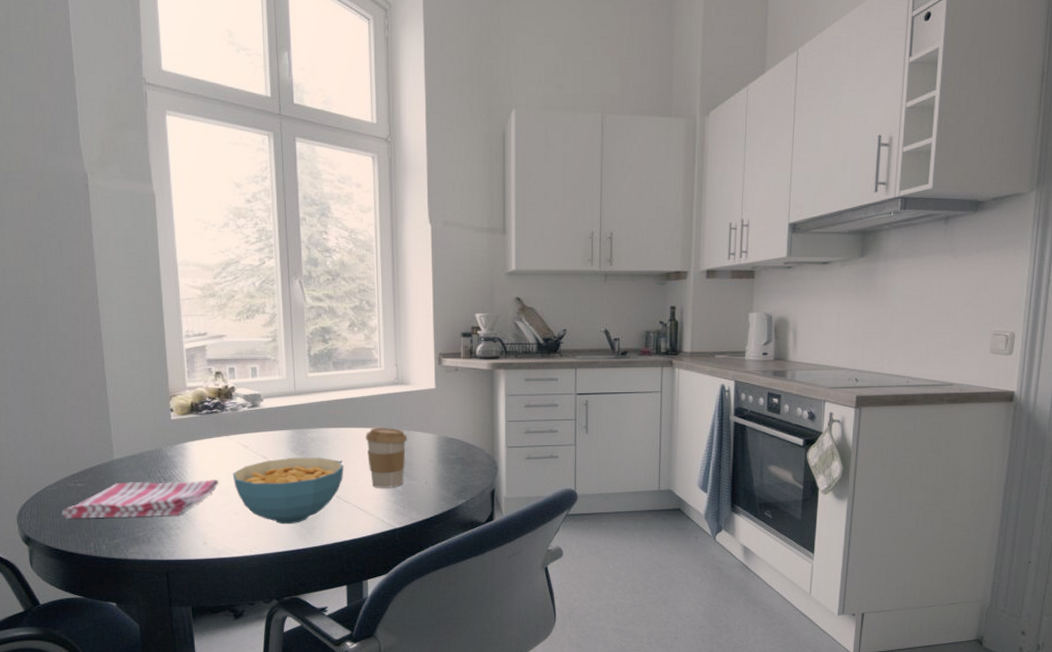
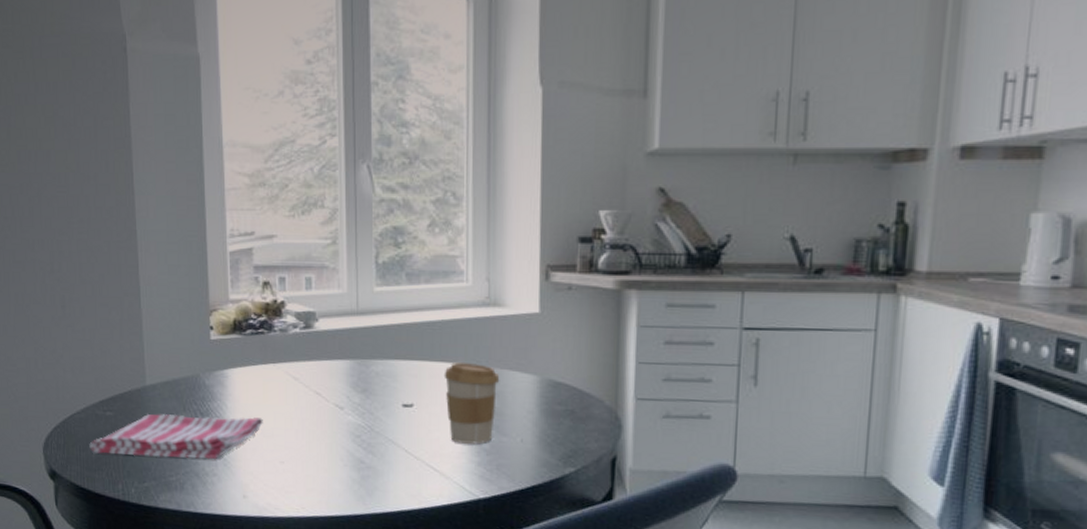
cereal bowl: present [232,457,344,525] -> none [279,395,416,482]

